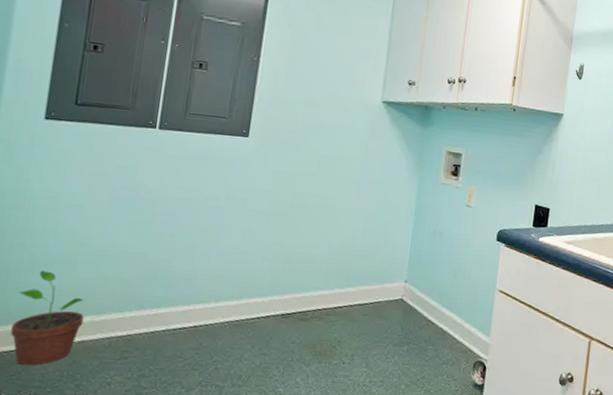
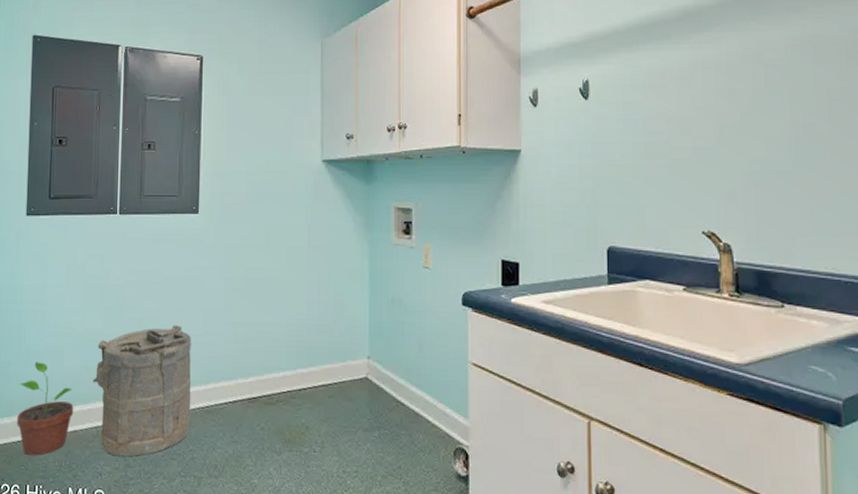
laundry hamper: none [110,242,227,368] -> present [93,325,192,457]

